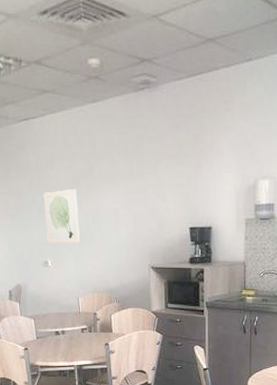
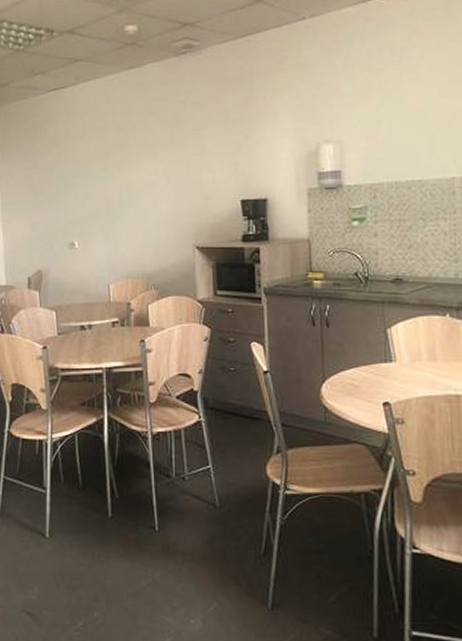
wall art: present [43,188,80,244] -> none [72,160,112,223]

